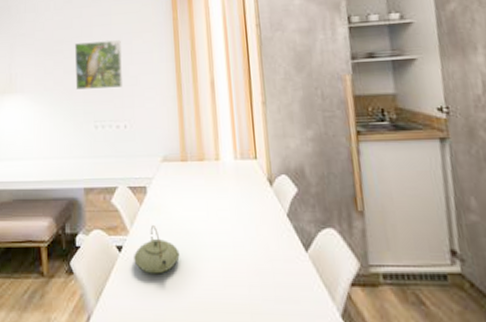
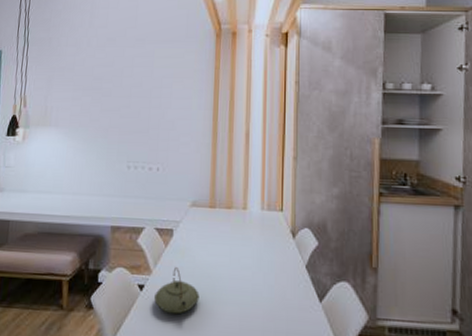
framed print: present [74,40,122,90] -> none [111,82,161,130]

